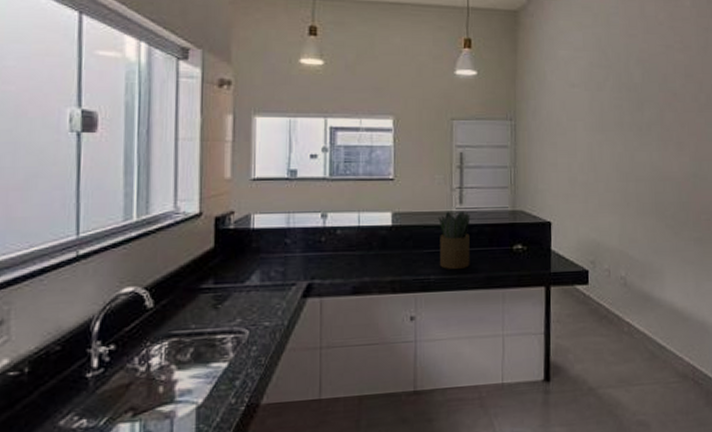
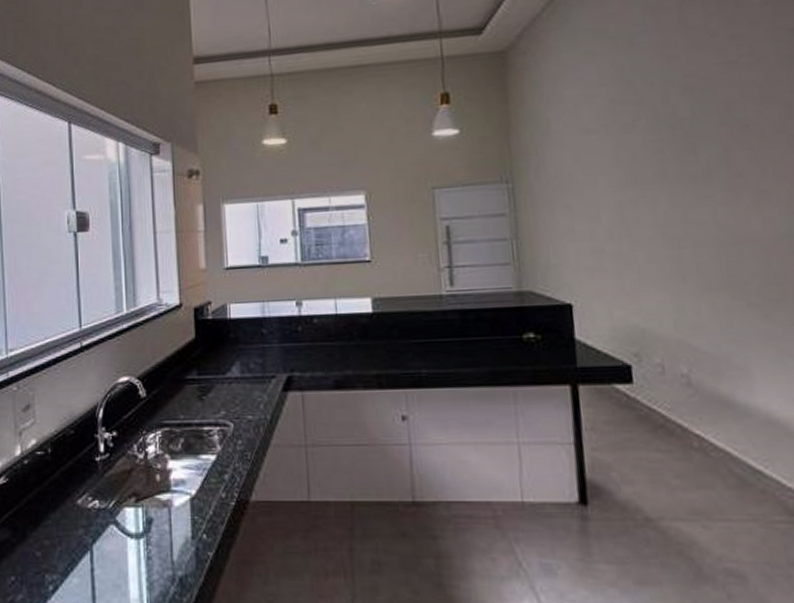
potted plant: present [438,210,471,269] -> none [426,293,469,362]

